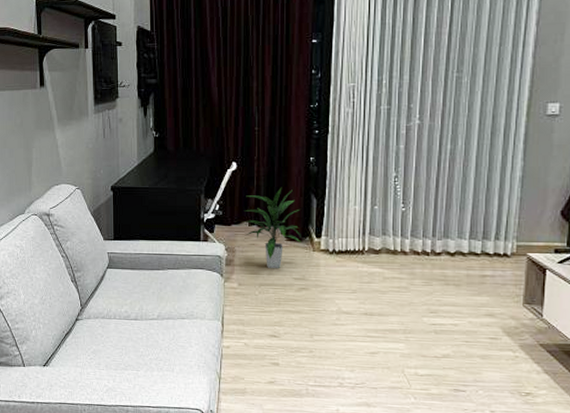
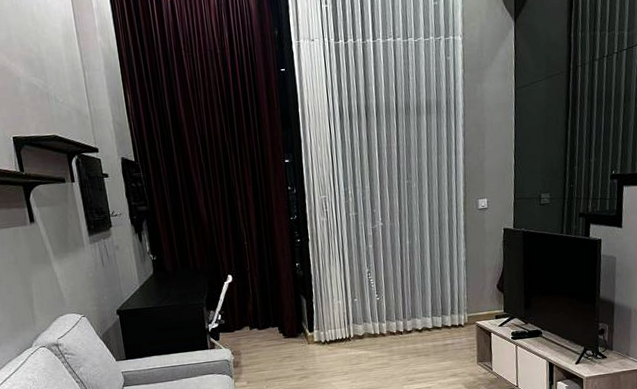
indoor plant: present [245,187,301,268] -> none [244,292,297,364]

